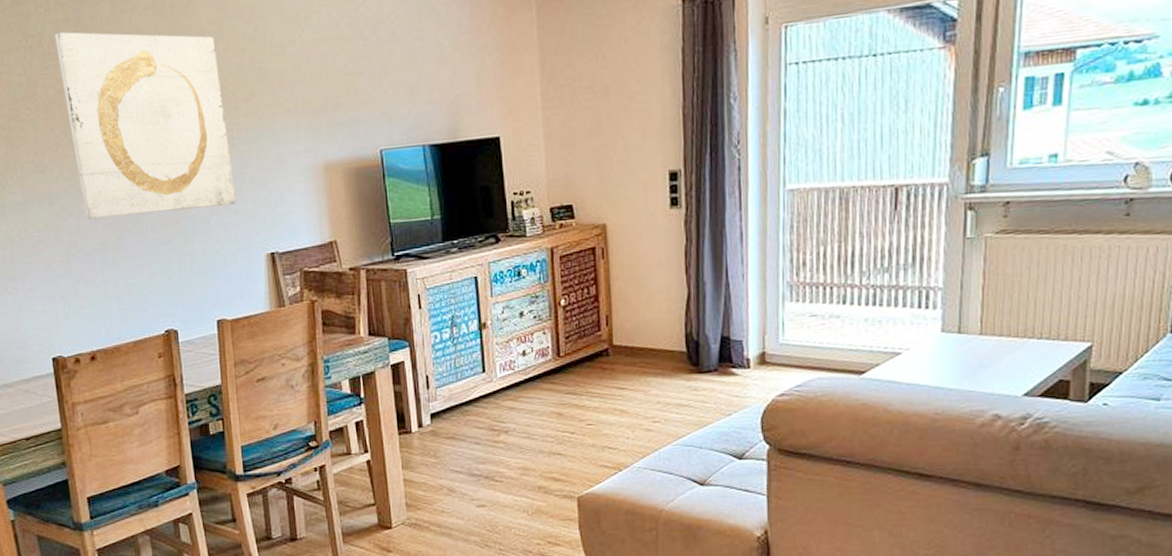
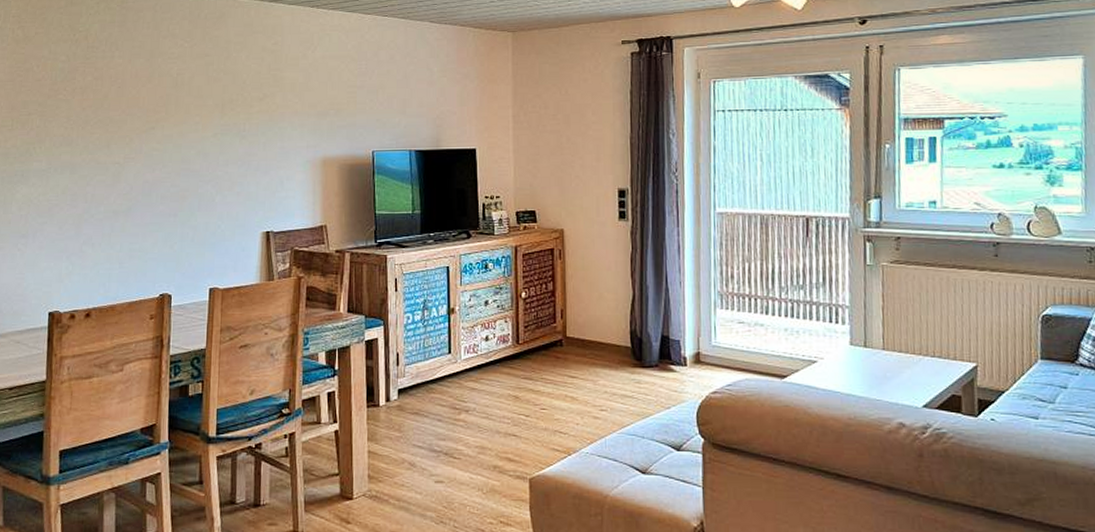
wall art: present [55,31,237,219] -> none [99,30,241,189]

